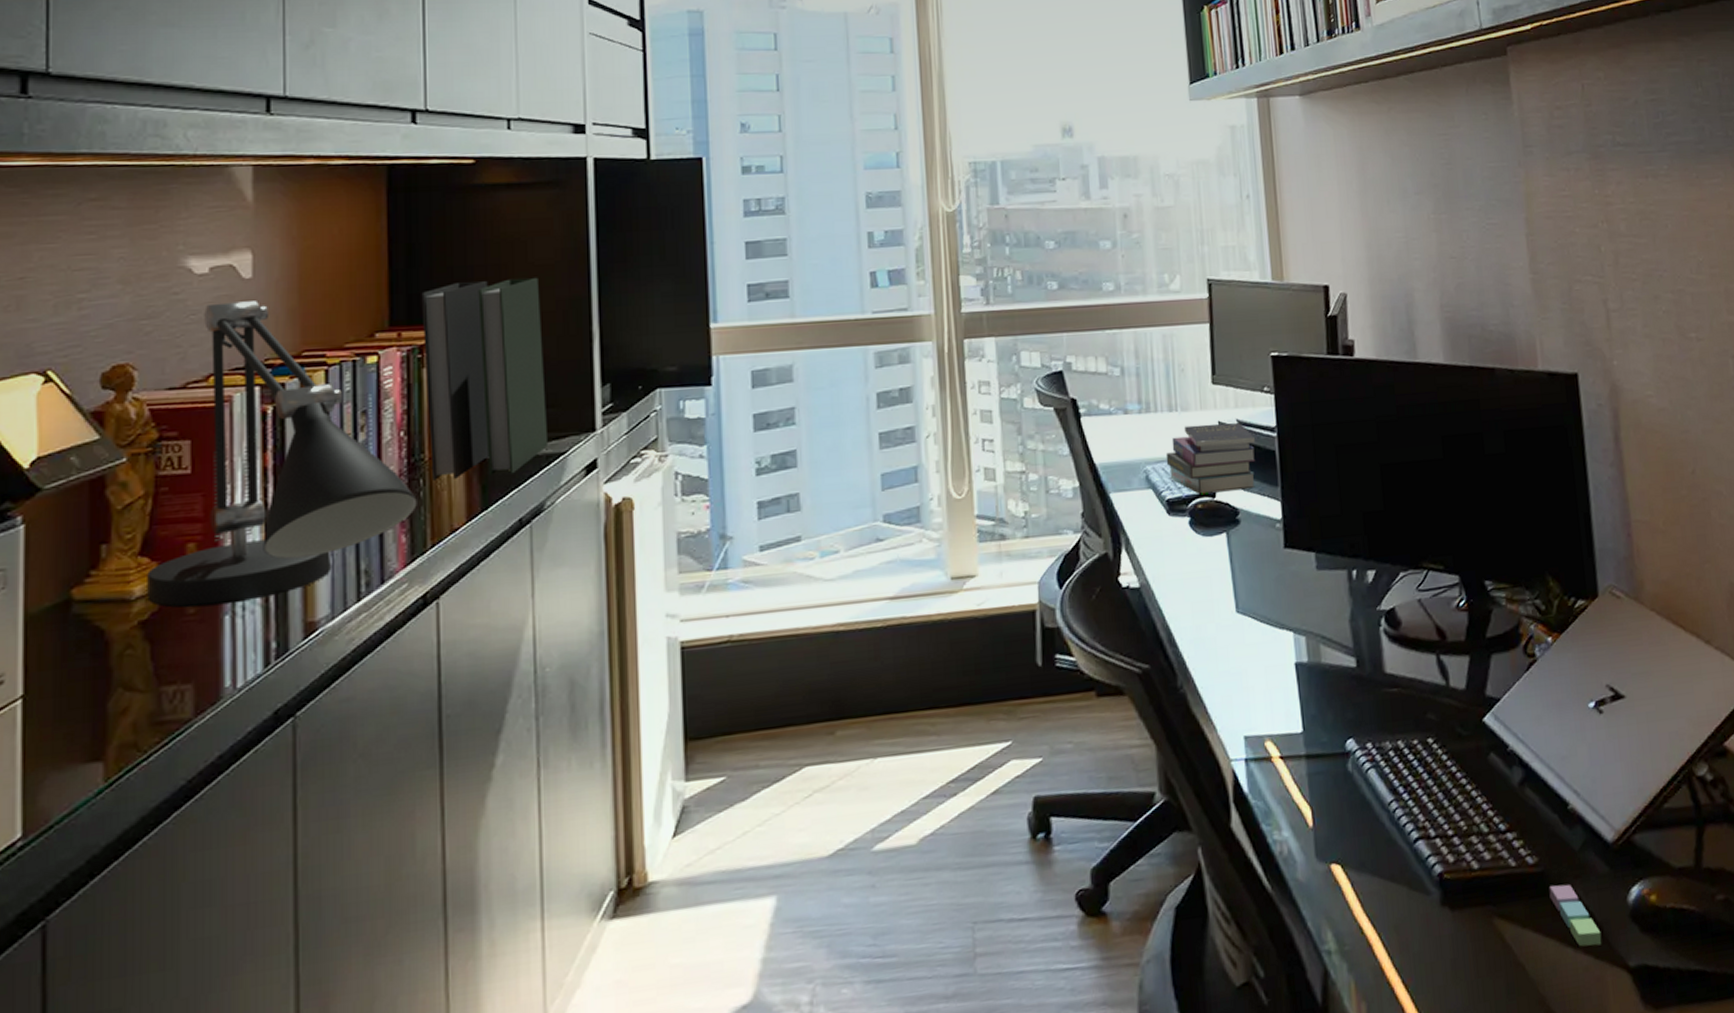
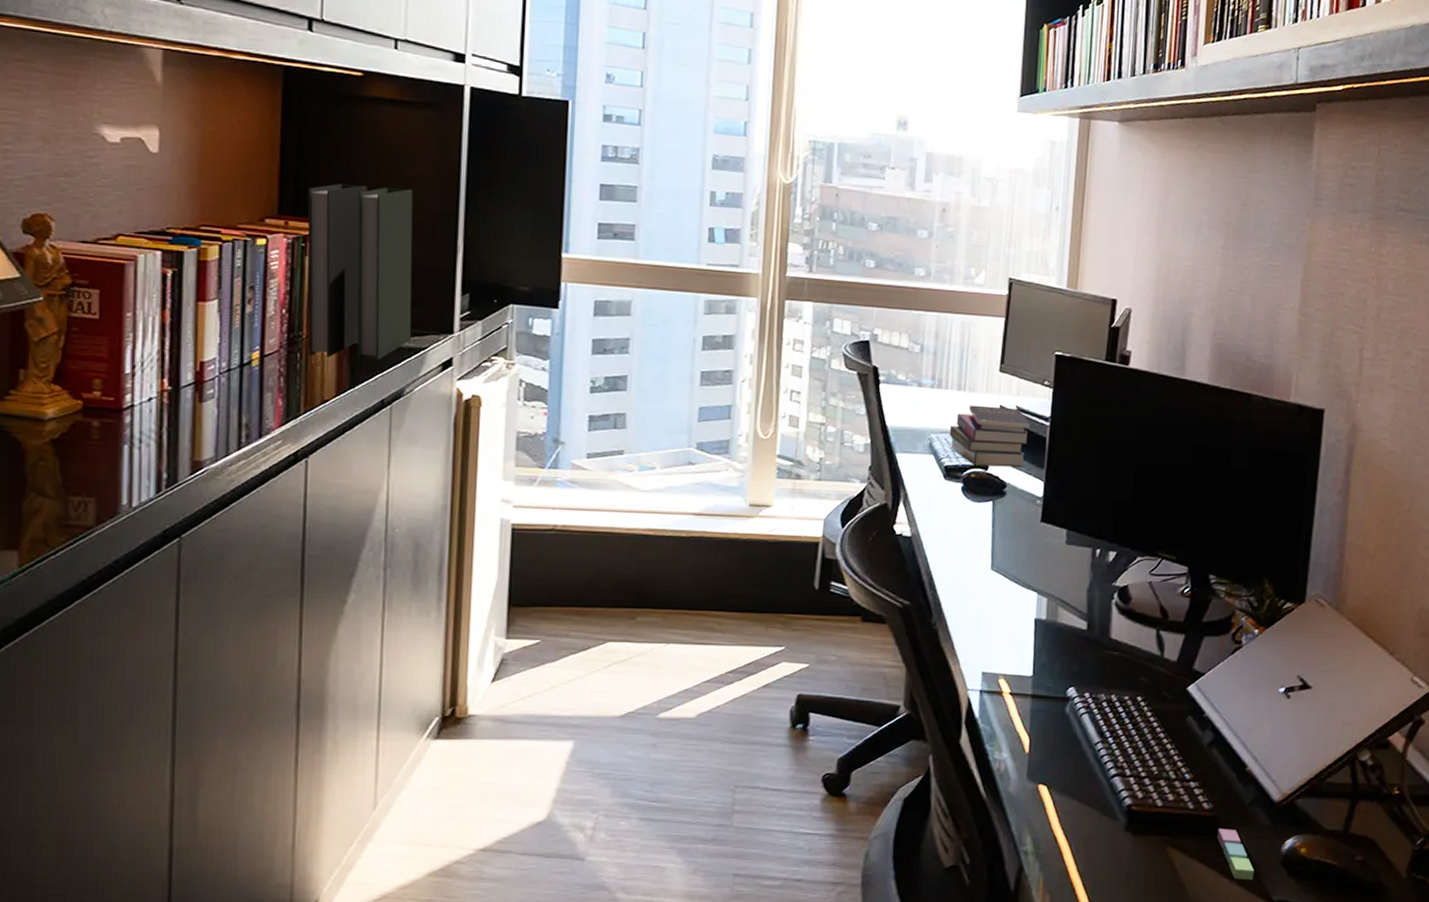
desk lamp: present [147,301,417,608] -> none [58,171,294,436]

